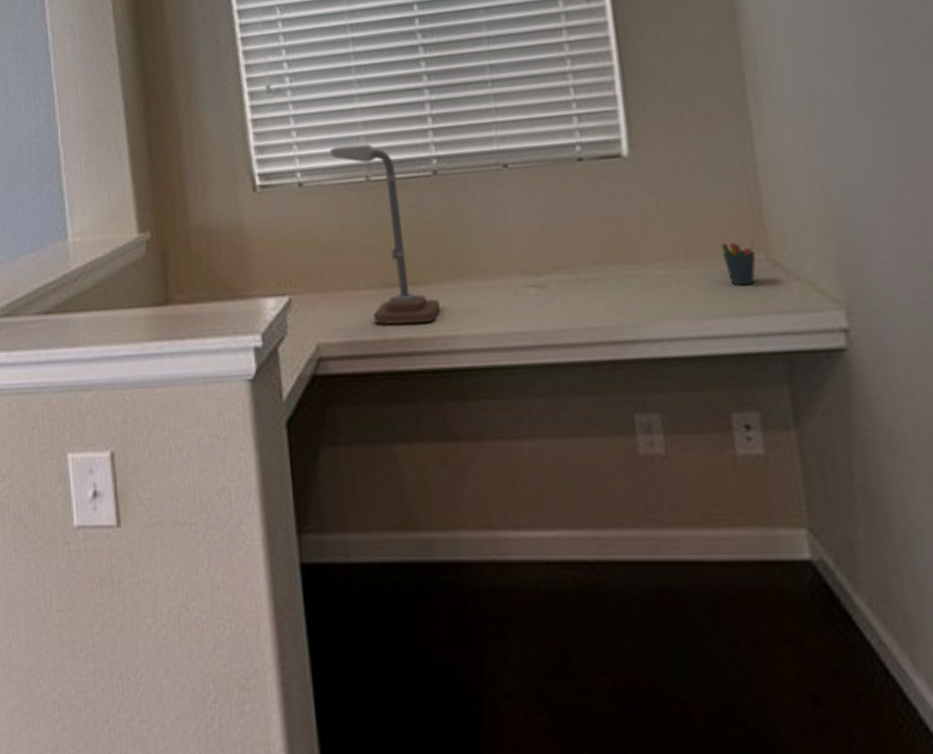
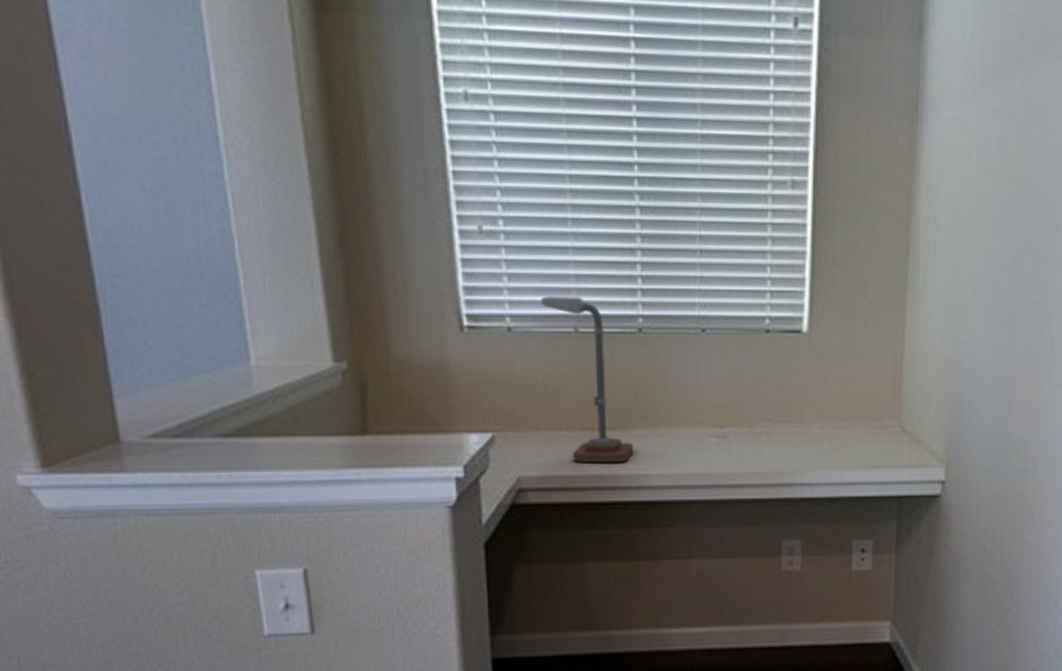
pen holder: present [720,236,756,286] -> none [866,407,893,445]

